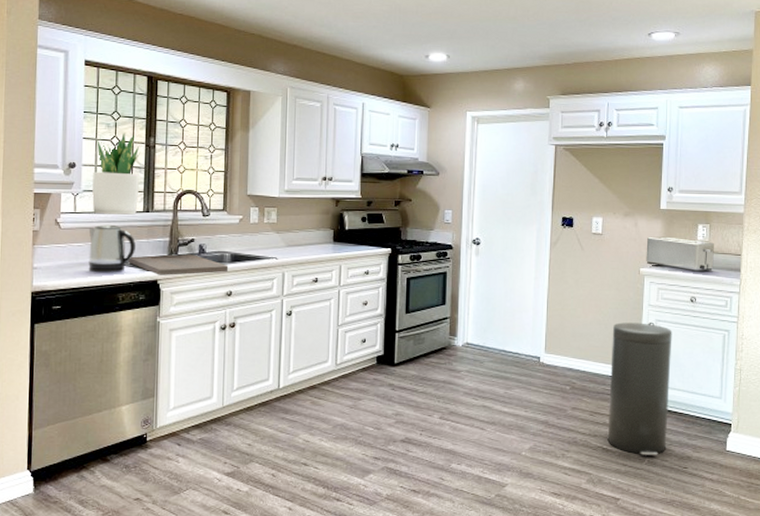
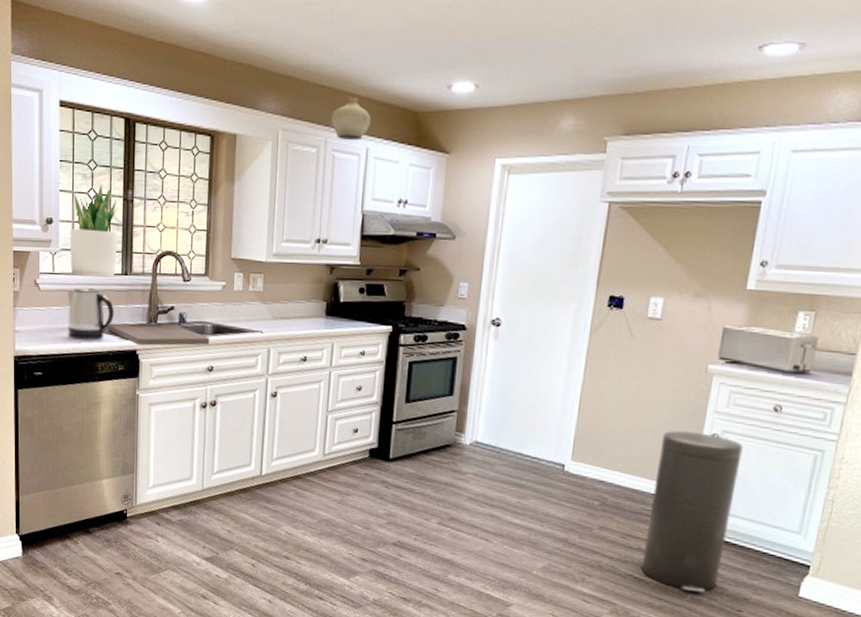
ceramic jug: none [332,62,366,97] -> present [331,96,372,141]

